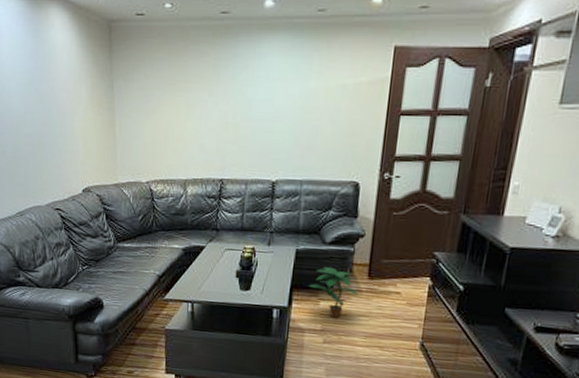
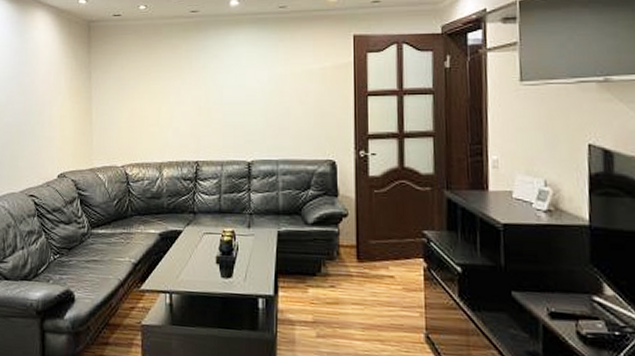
potted plant: present [308,266,359,318] -> none [294,249,349,307]

